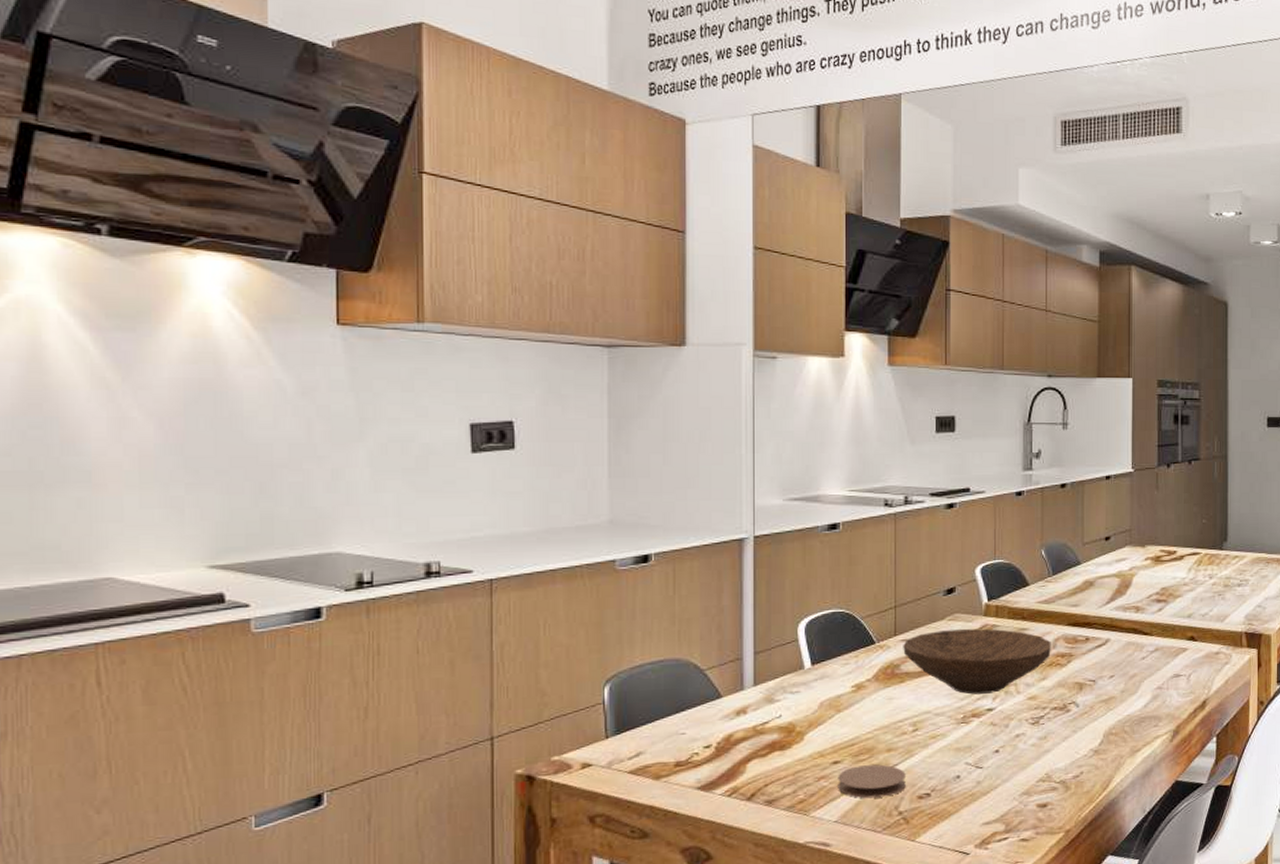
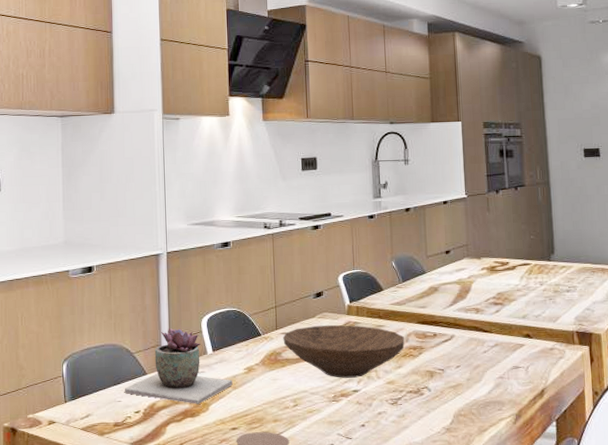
succulent plant: none [690,635,836,734] -> present [124,327,233,404]

